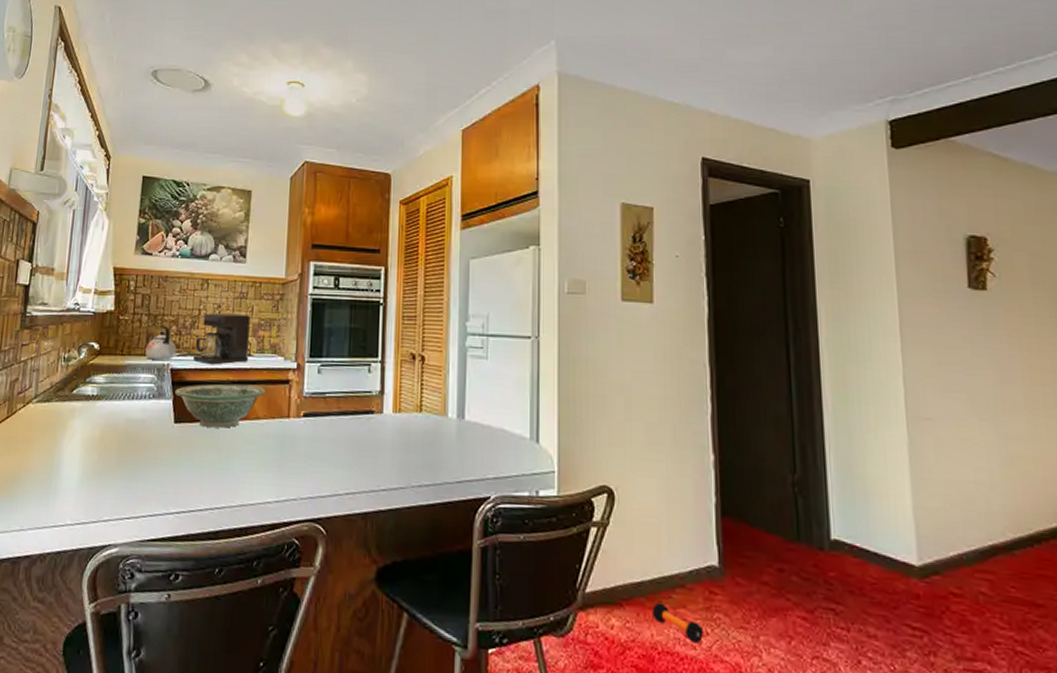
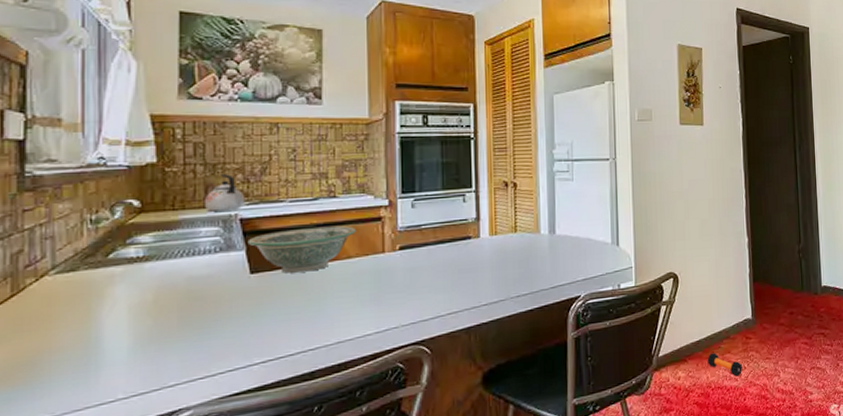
coffee maker: present [192,313,251,365] -> none [266,156,334,211]

